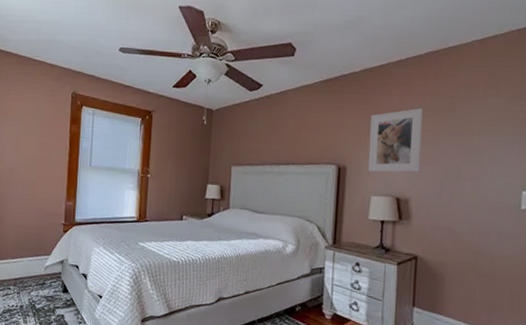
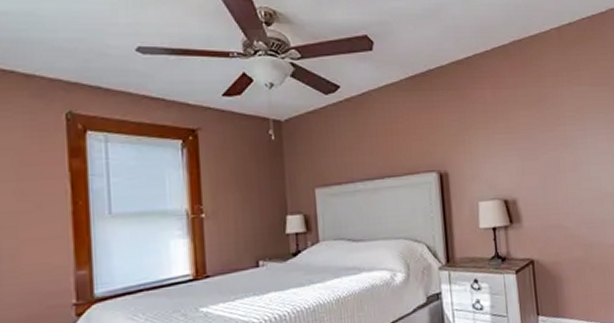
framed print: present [368,107,423,173] -> none [466,100,522,175]

